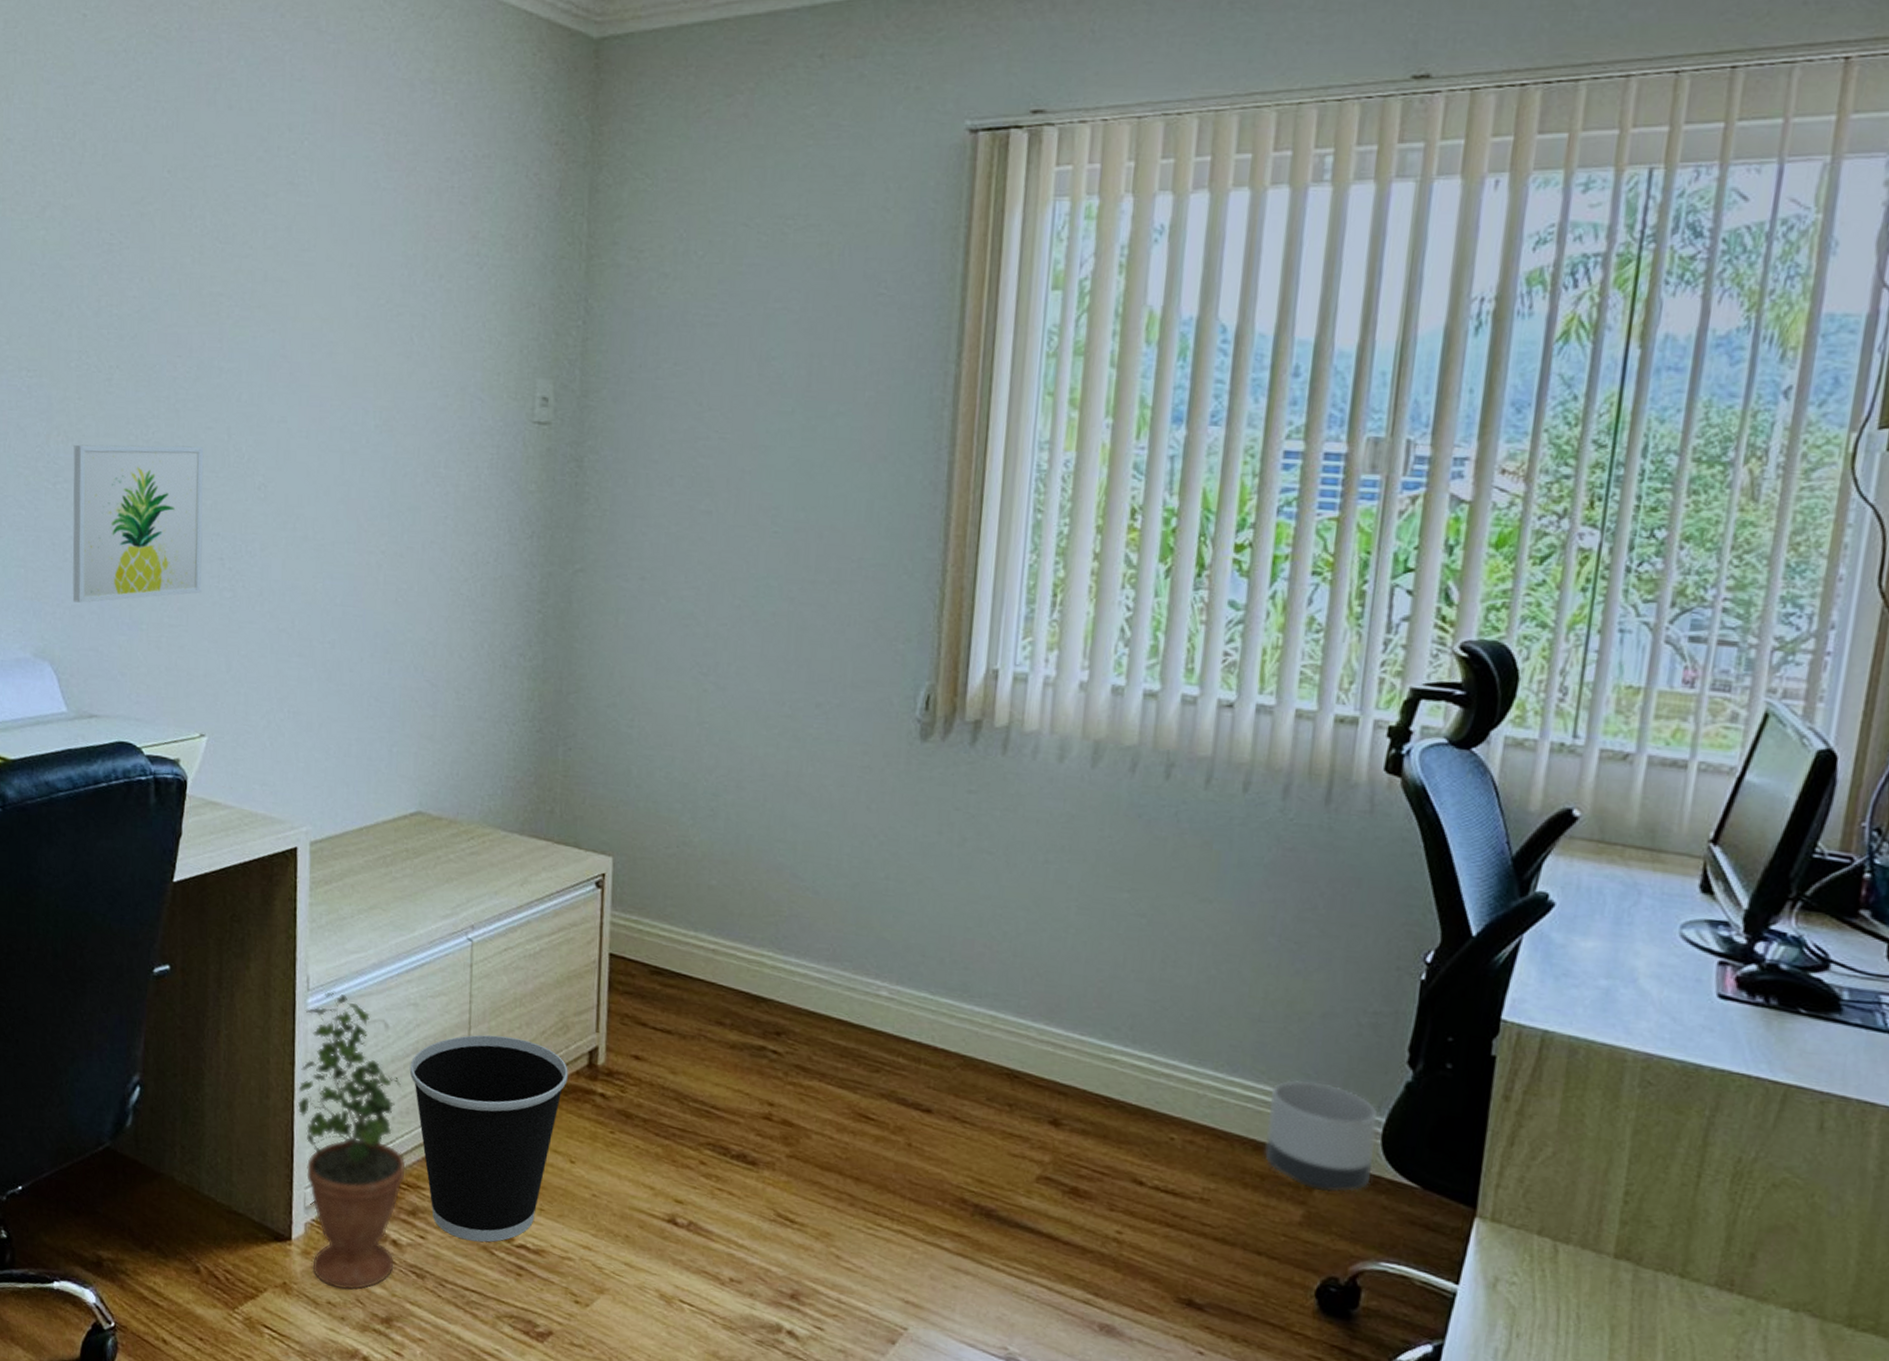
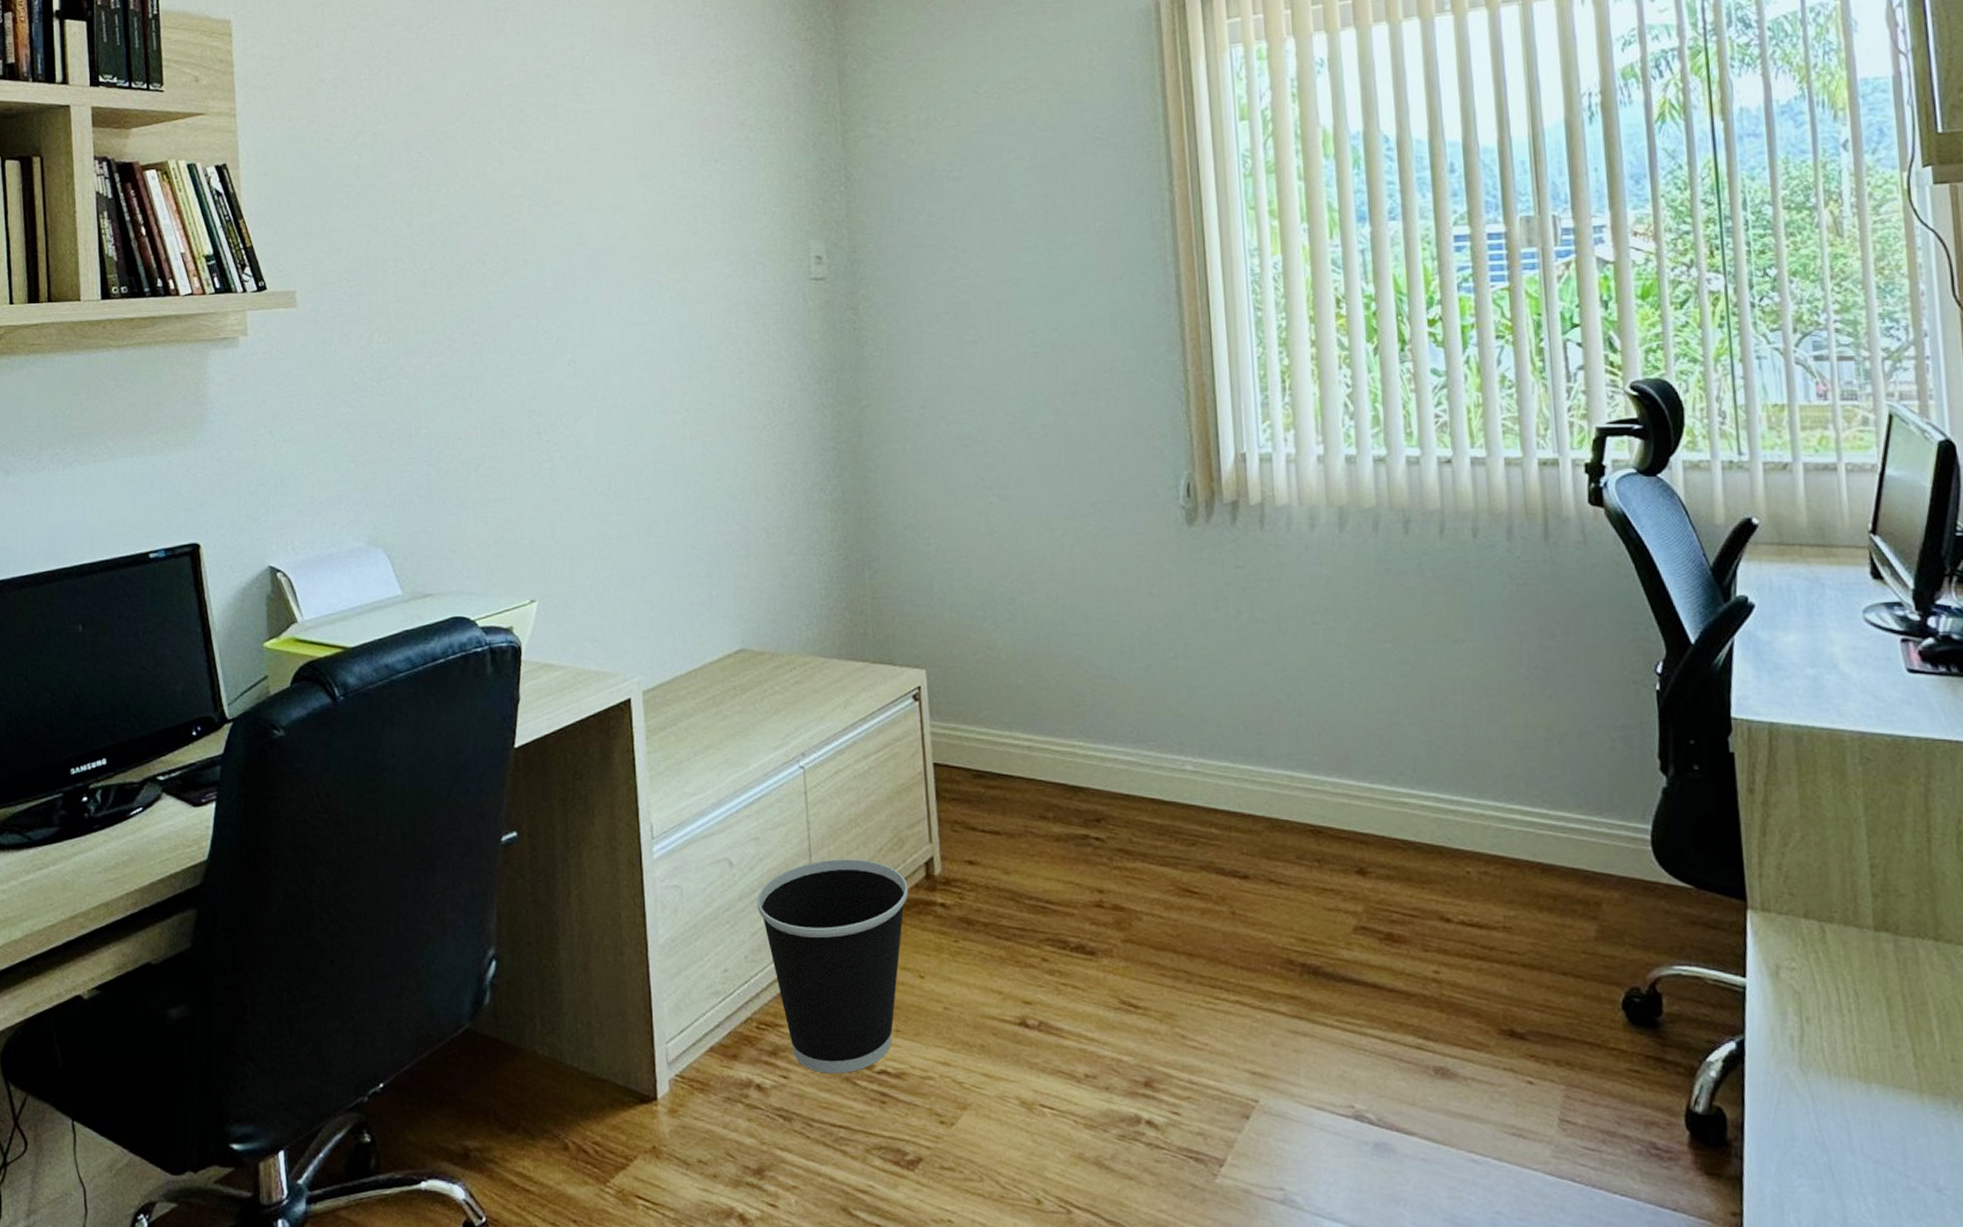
wall art: present [72,444,204,603] -> none [394,333,523,489]
potted plant: present [297,990,406,1290] -> none [651,836,763,1145]
planter: present [1265,1079,1378,1193] -> none [1548,799,1650,905]

